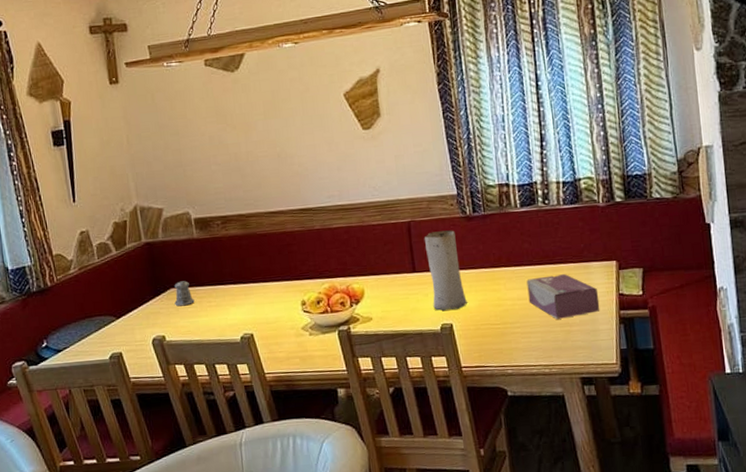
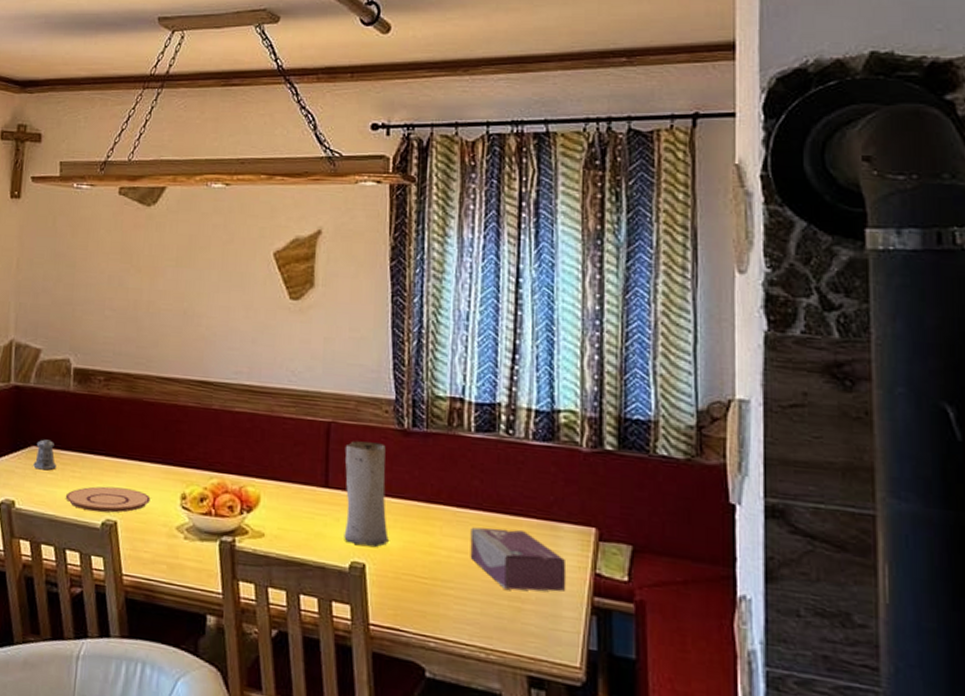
plate: none [206,305,277,331] -> present [65,486,151,513]

